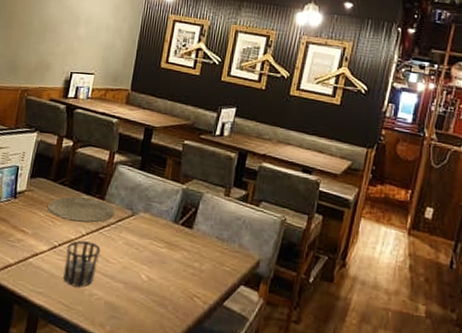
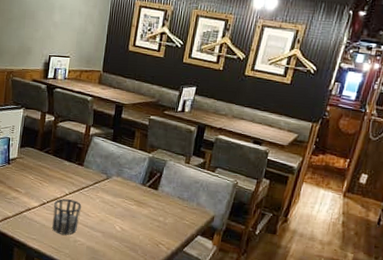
plate: present [47,196,115,223] -> none [36,163,92,185]

